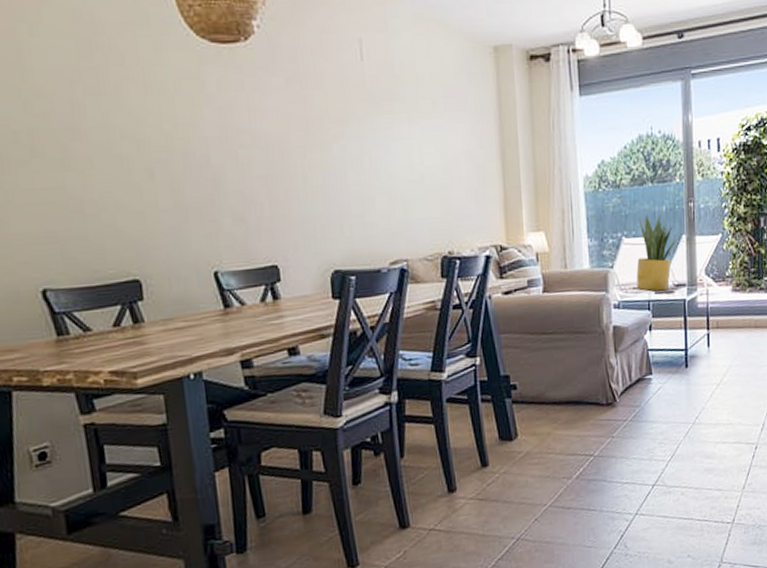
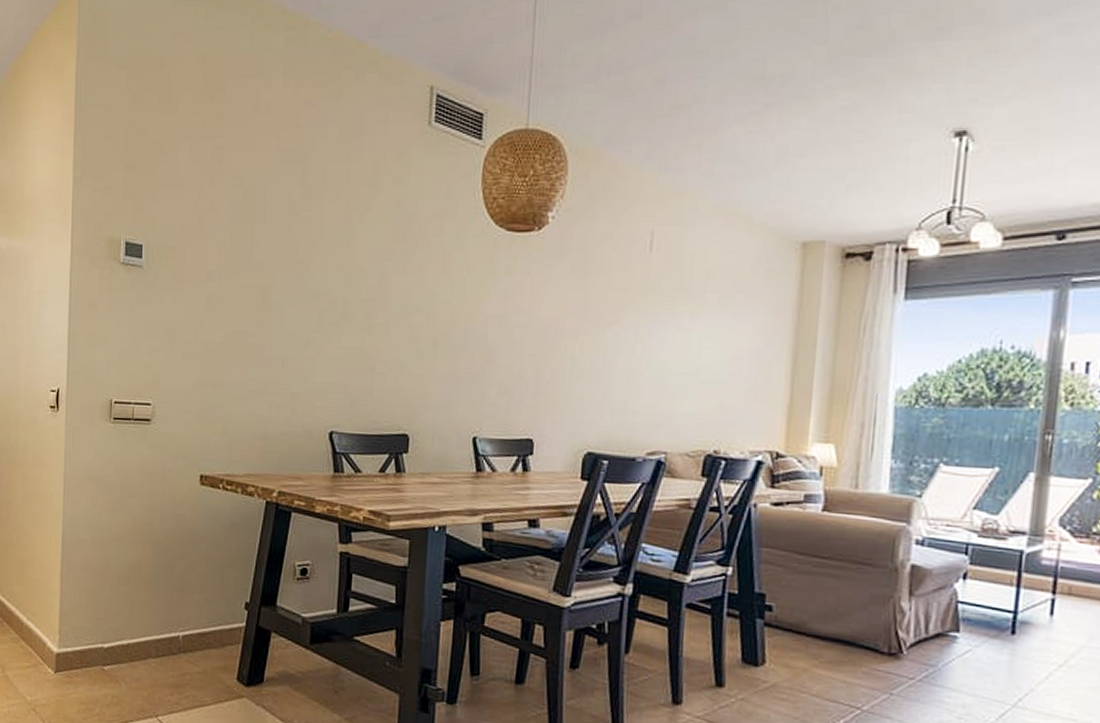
planter: present [636,212,680,292] -> none [952,441,1025,535]

